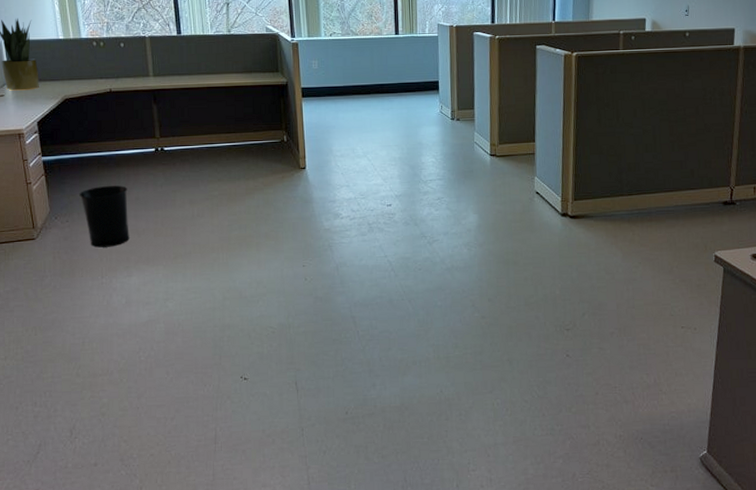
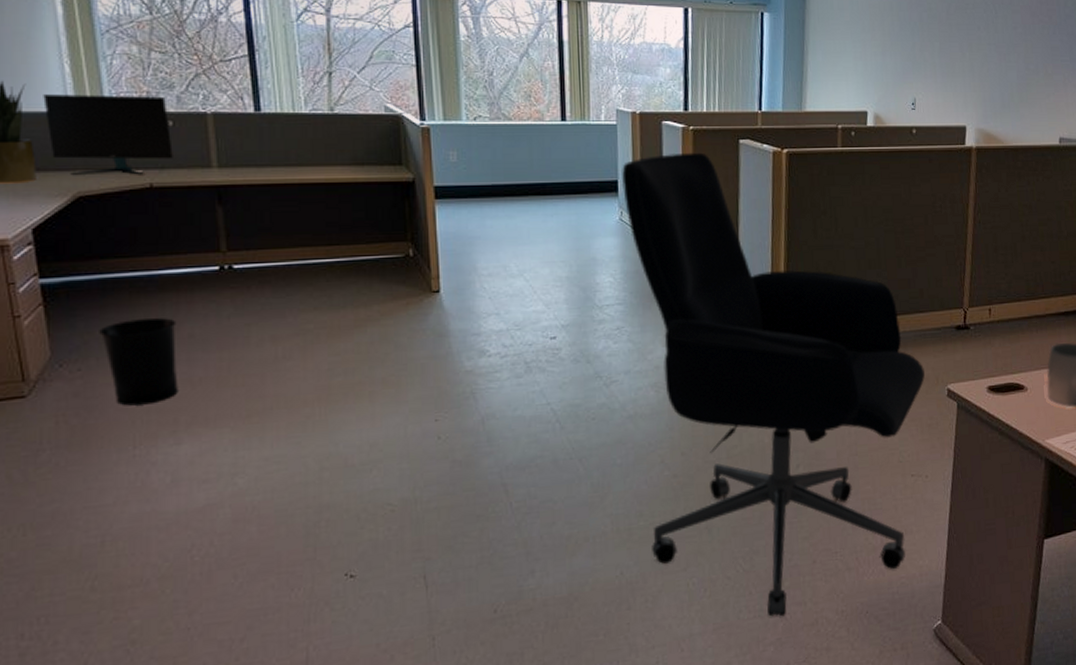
computer monitor: none [42,25,124,83] -> present [43,94,173,175]
office chair: none [442,57,695,436] -> present [622,152,926,617]

